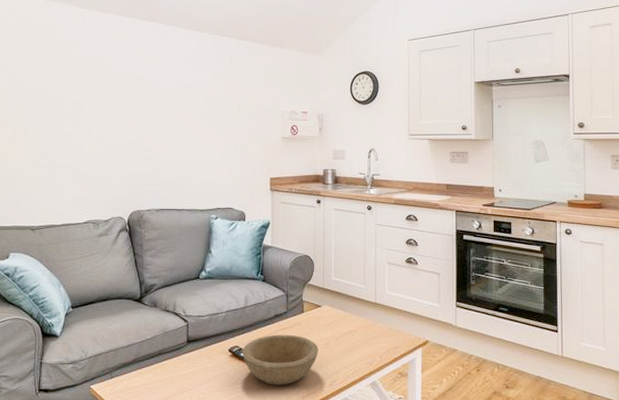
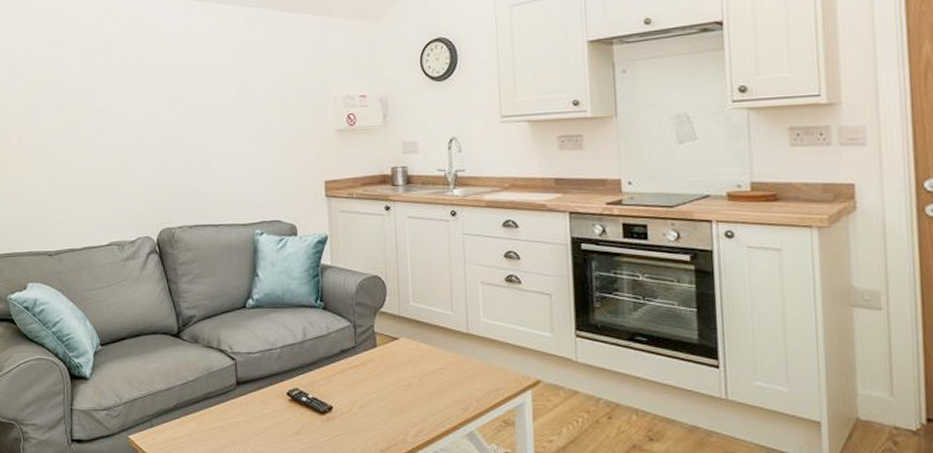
bowl: present [242,334,318,385] -> none [303,374,398,436]

